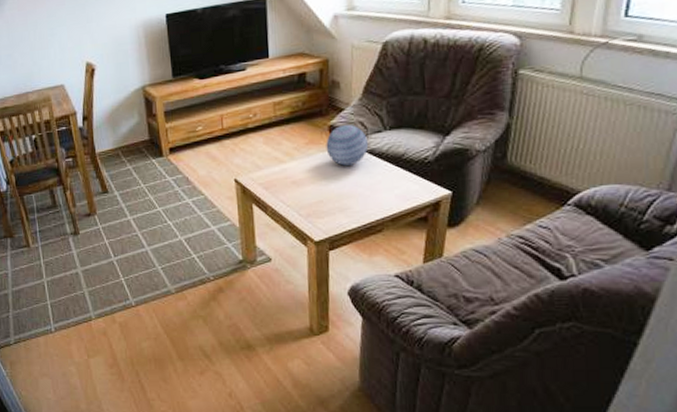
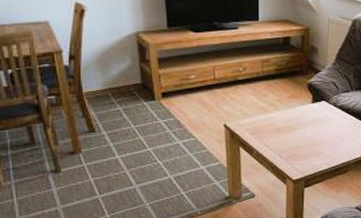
decorative ball: present [326,125,369,166] -> none [305,84,339,117]

